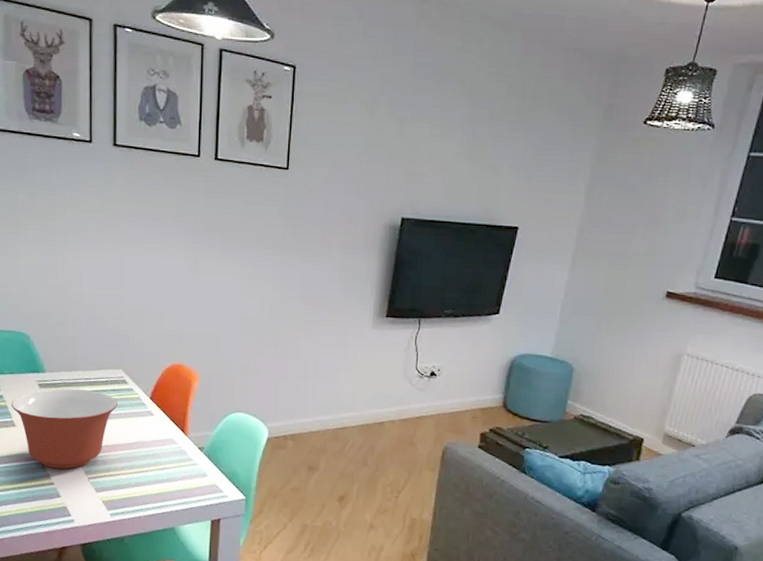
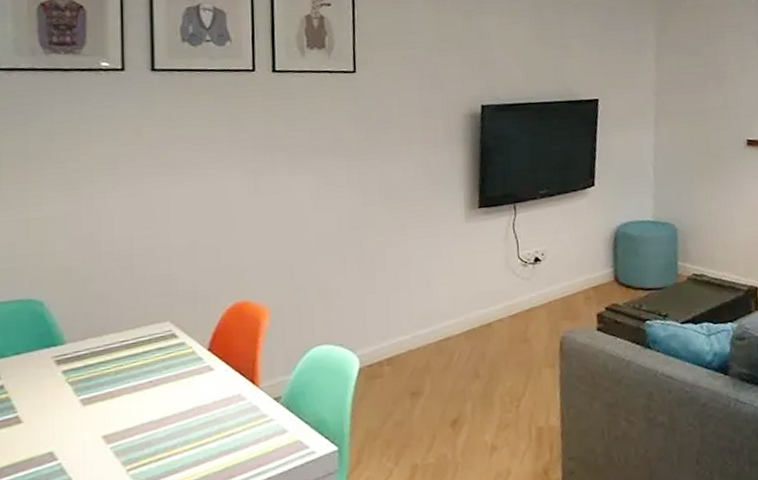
mixing bowl: present [11,388,117,469] -> none [16,354,165,469]

